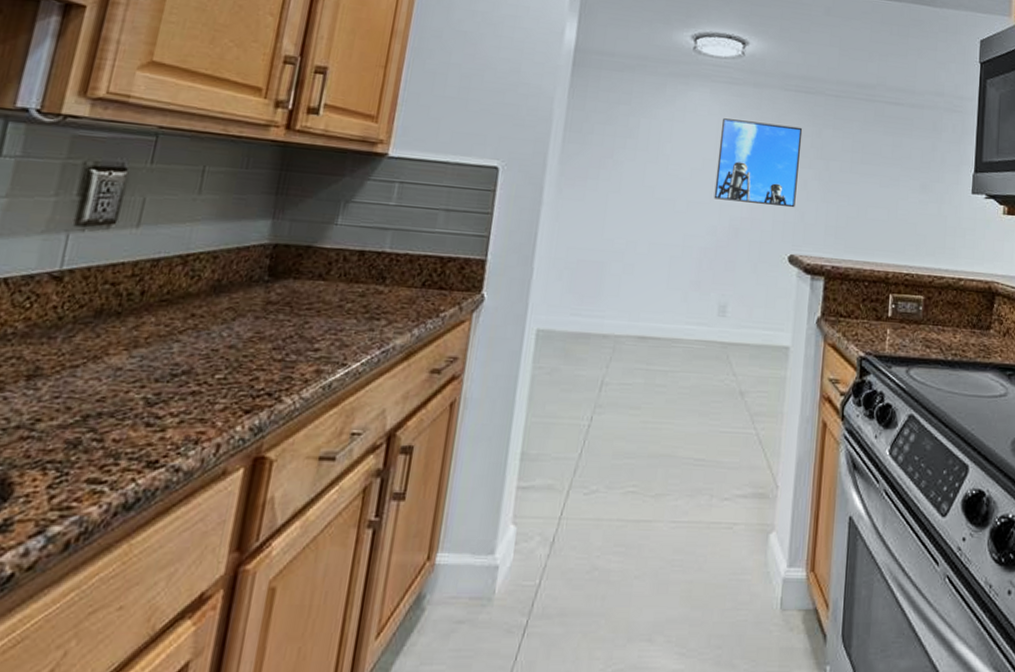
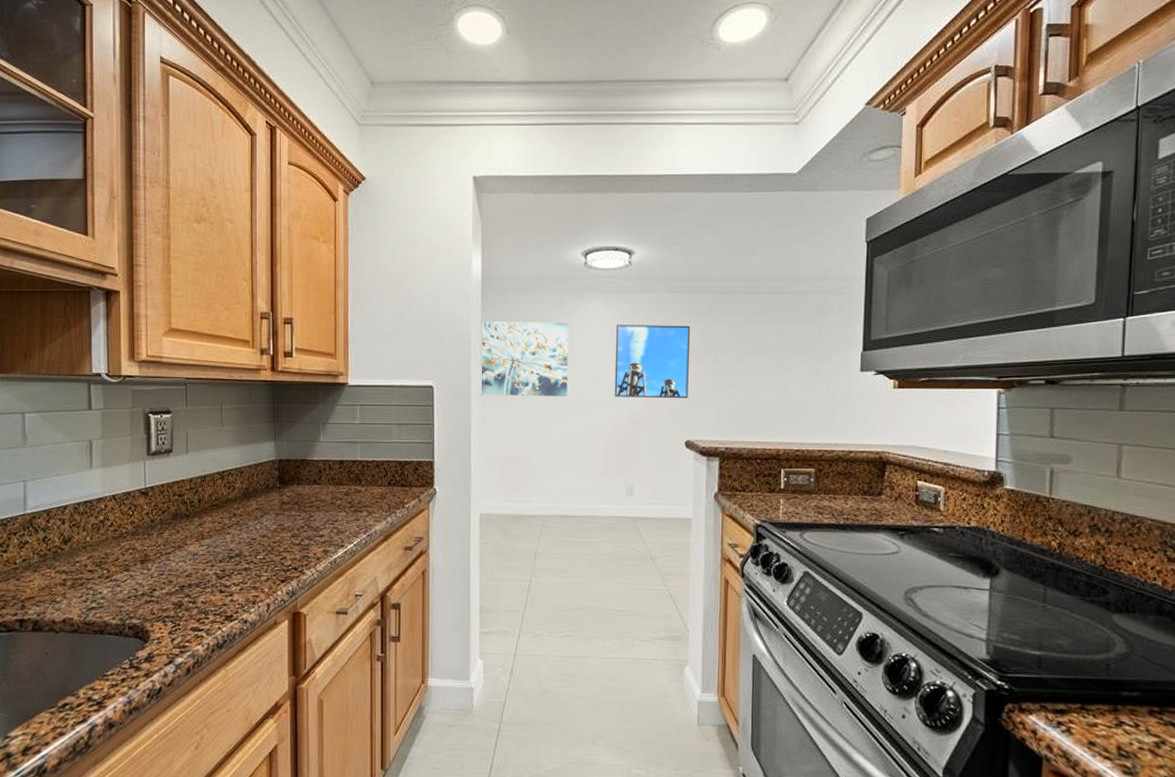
wall art: none [555,97,669,194] -> present [479,321,568,396]

